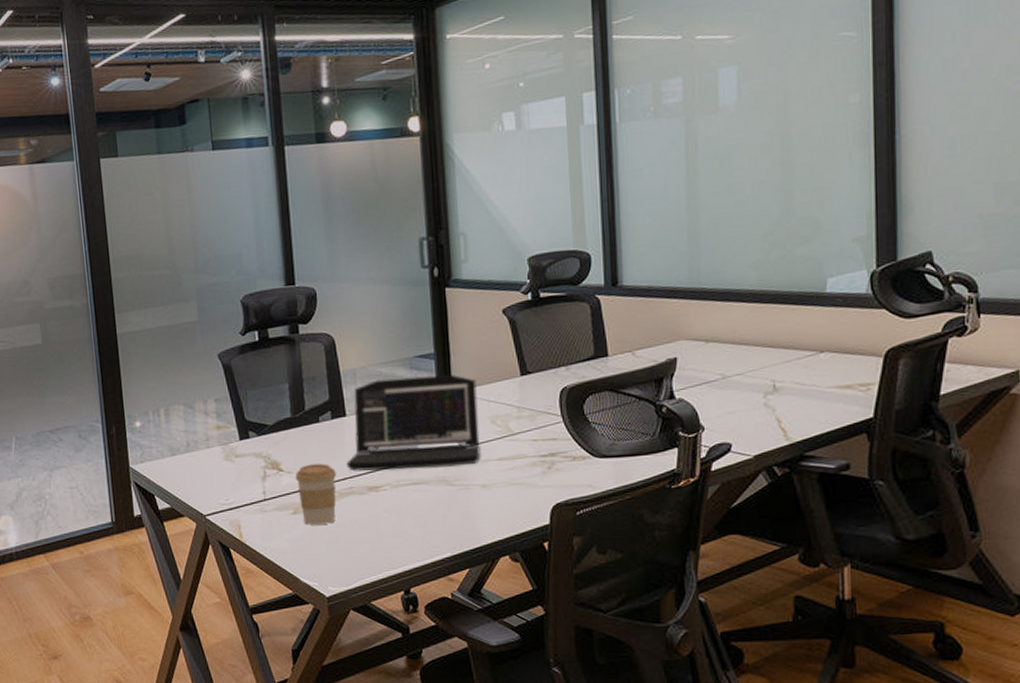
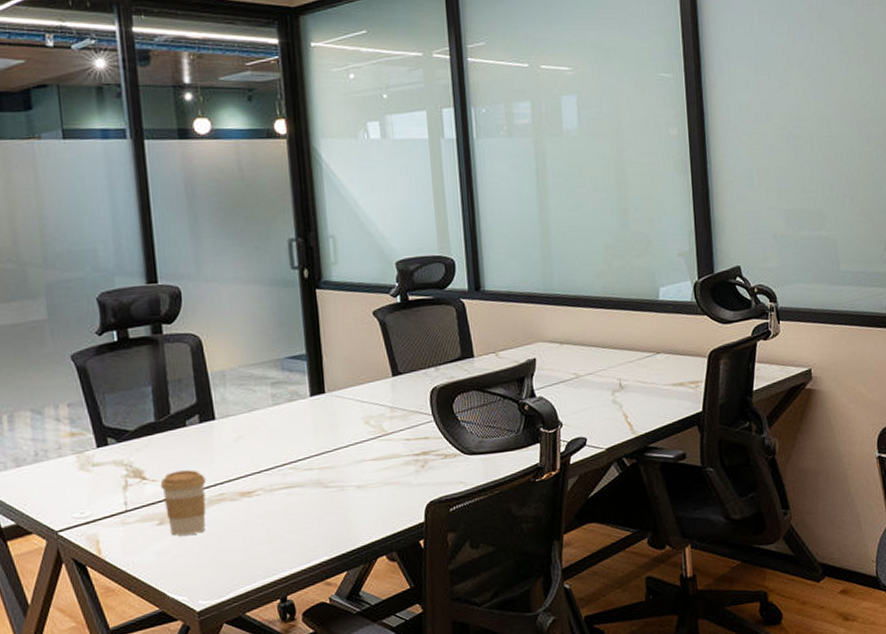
laptop: present [346,374,481,471] -> none [216,375,355,477]

